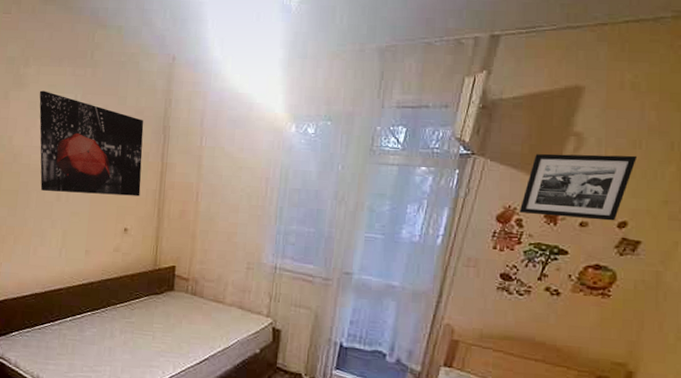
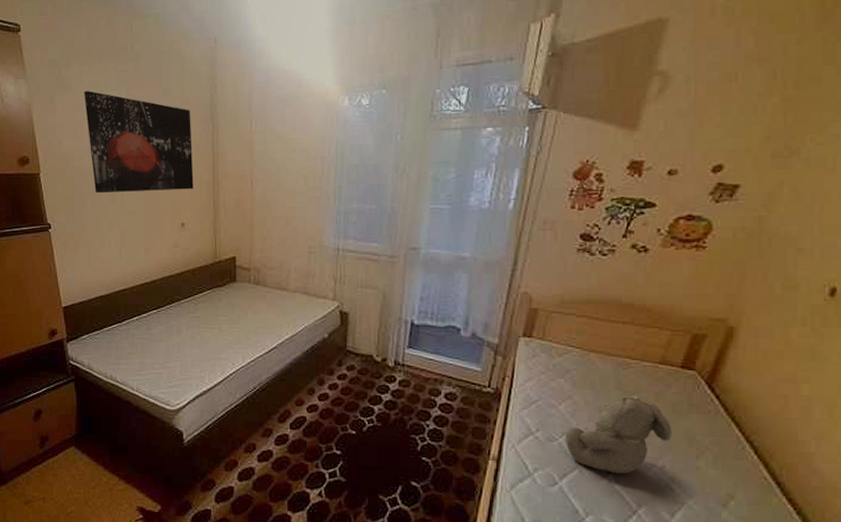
picture frame: present [519,153,637,221] -> none [598,90,732,167]

